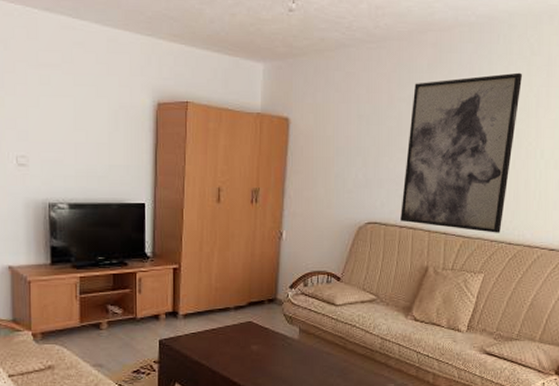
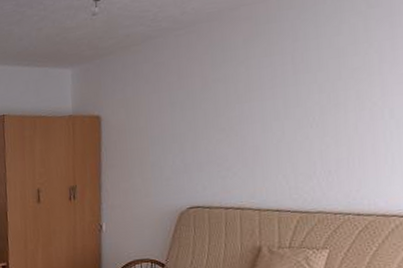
wall art: present [400,72,523,233] -> none [225,30,359,205]

